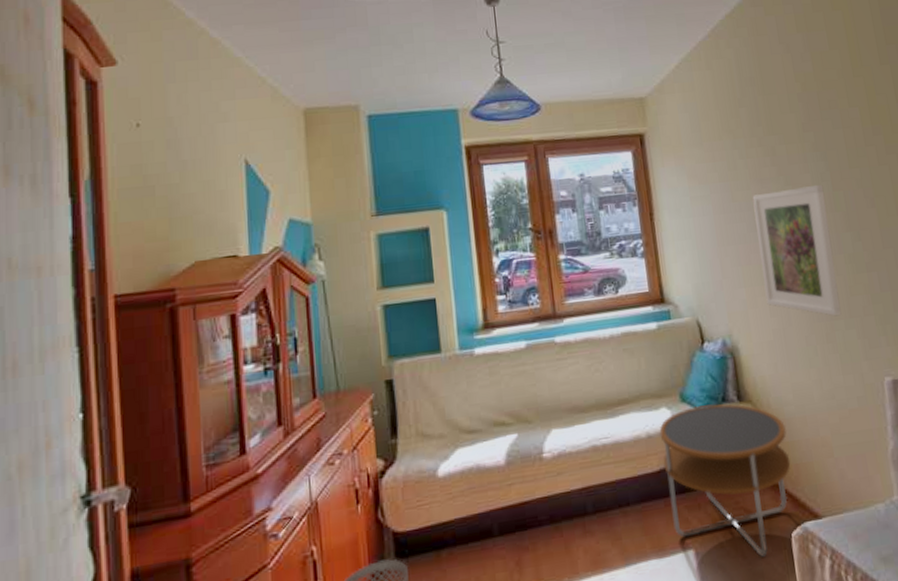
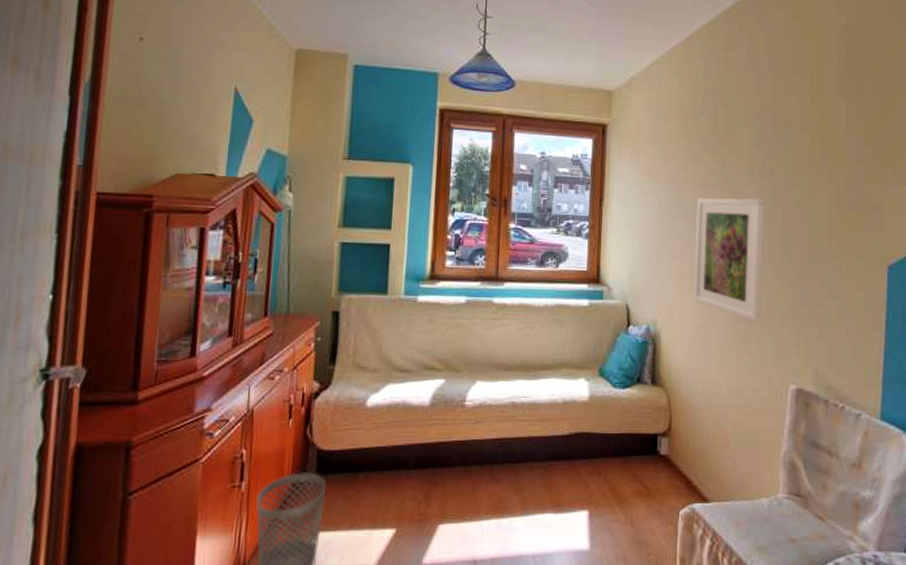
side table: present [659,404,791,557] -> none [573,382,691,528]

